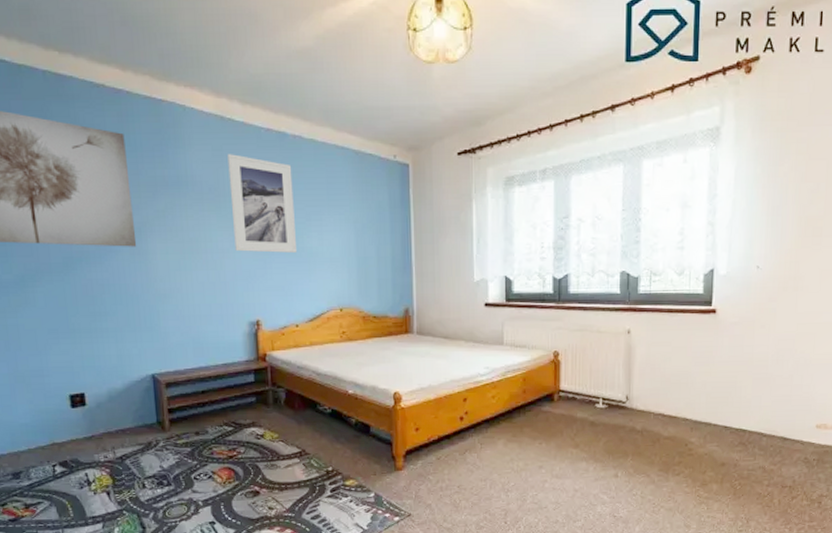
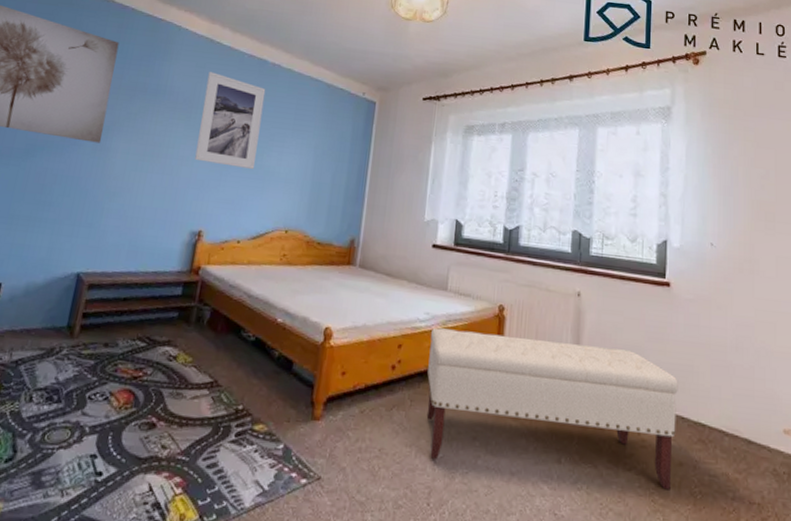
bench: none [492,376,722,488] -> present [426,327,678,490]

